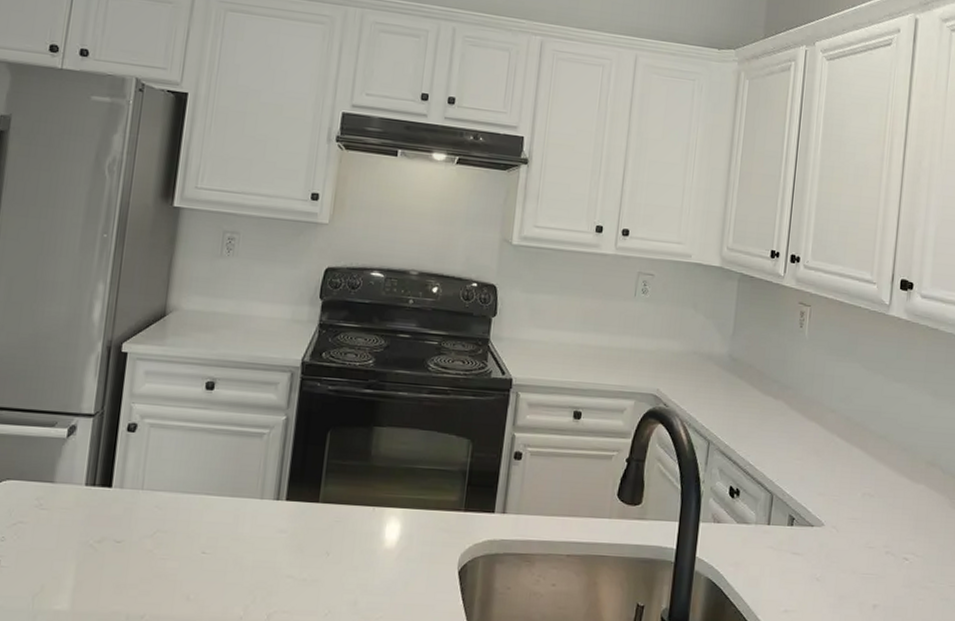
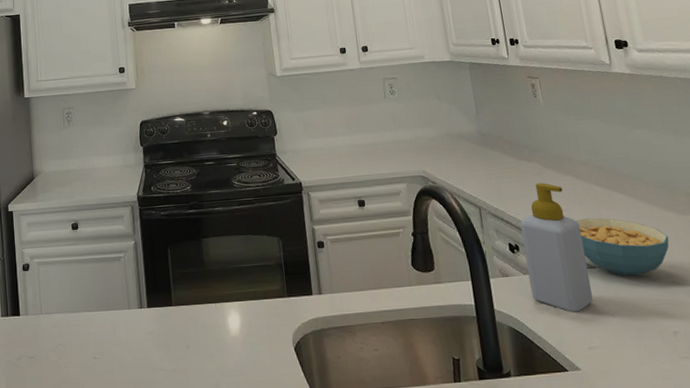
soap bottle: none [739,424,810,572] -> present [520,183,594,313]
cereal bowl: none [805,471,896,541] -> present [576,218,669,277]

